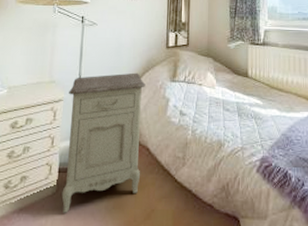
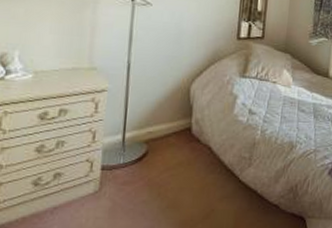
nightstand: present [61,72,146,213] -> none [105,64,210,212]

